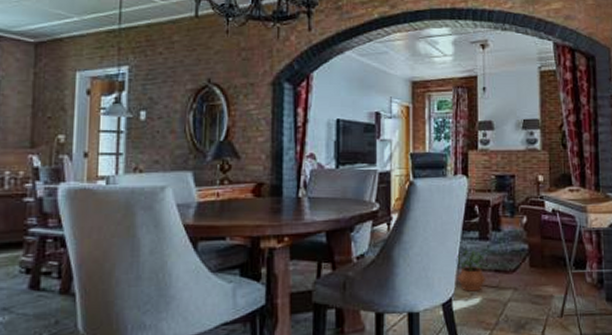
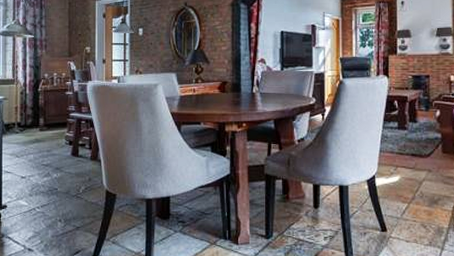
potted plant: present [456,250,487,292] -> none [378,137,405,171]

